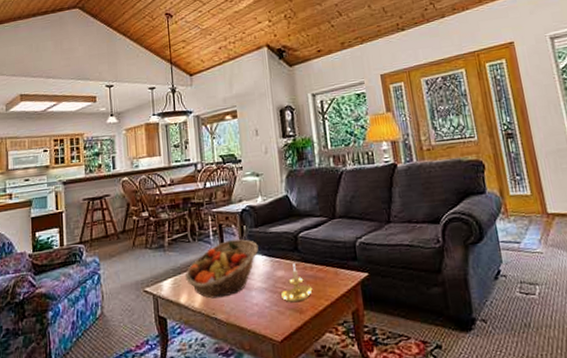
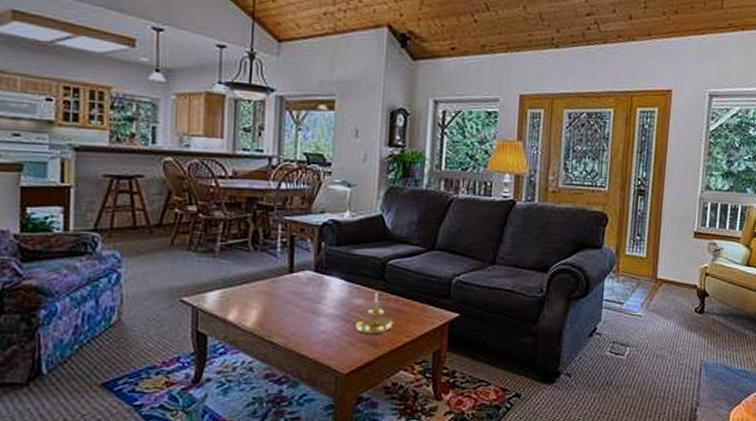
fruit basket: present [185,239,258,299] -> none [237,255,336,320]

